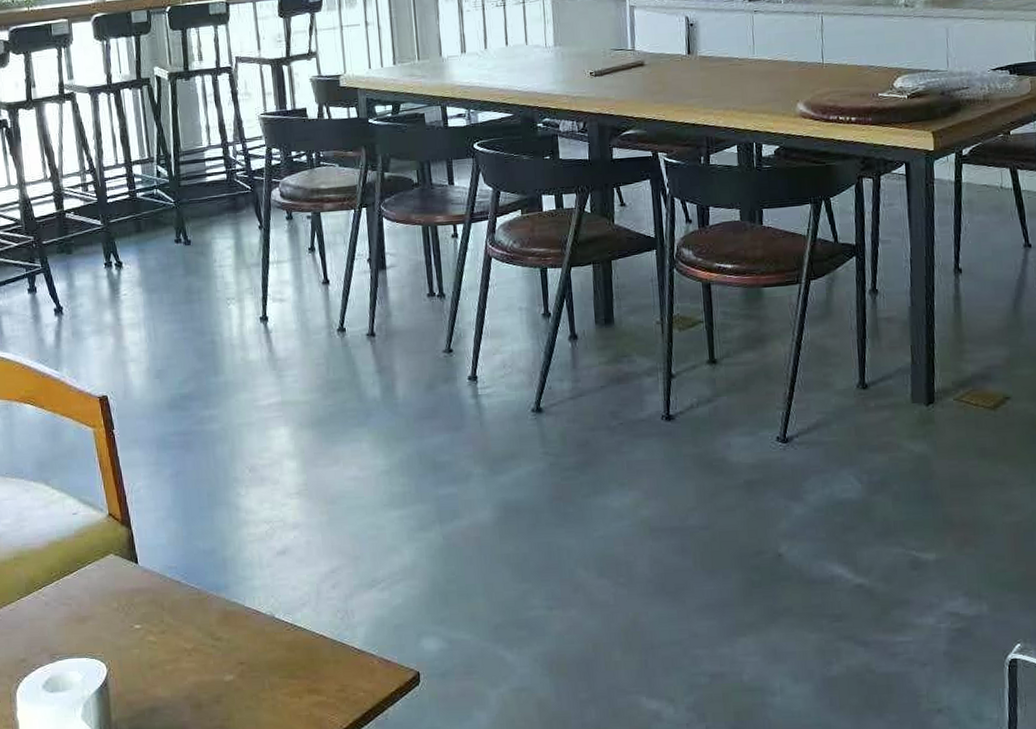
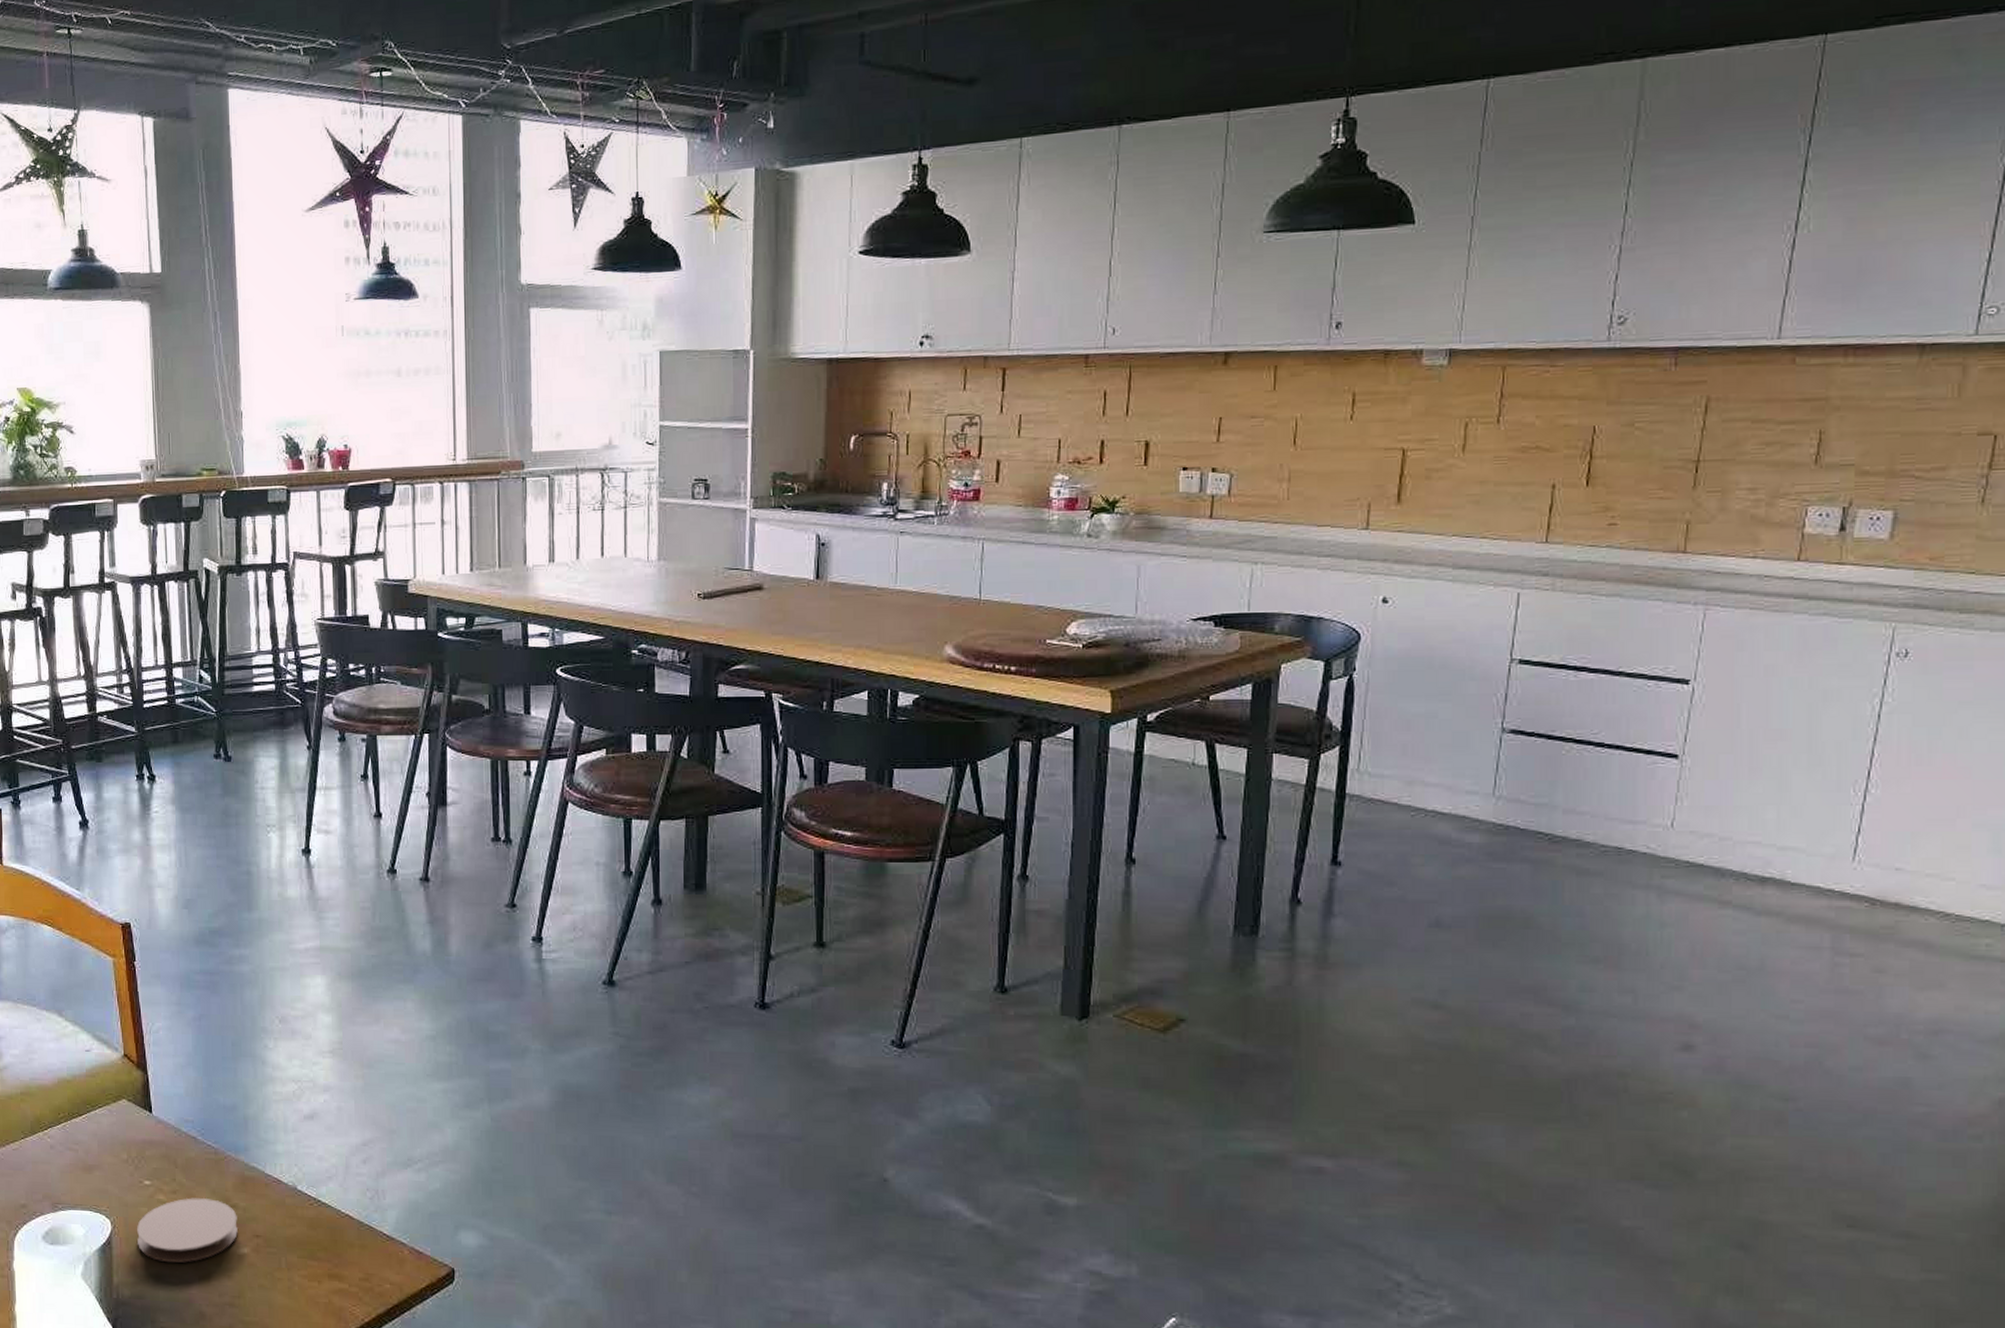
coaster: none [130,634,224,697] -> present [136,1197,238,1263]

